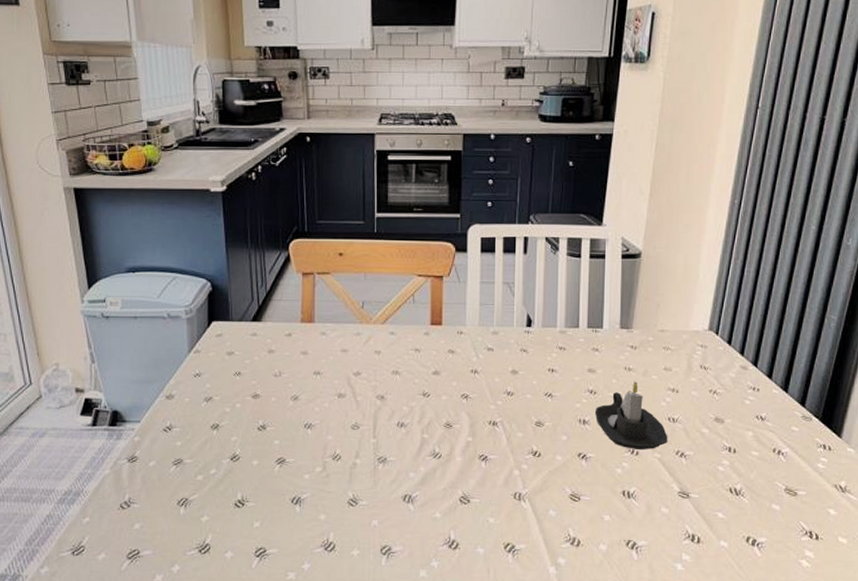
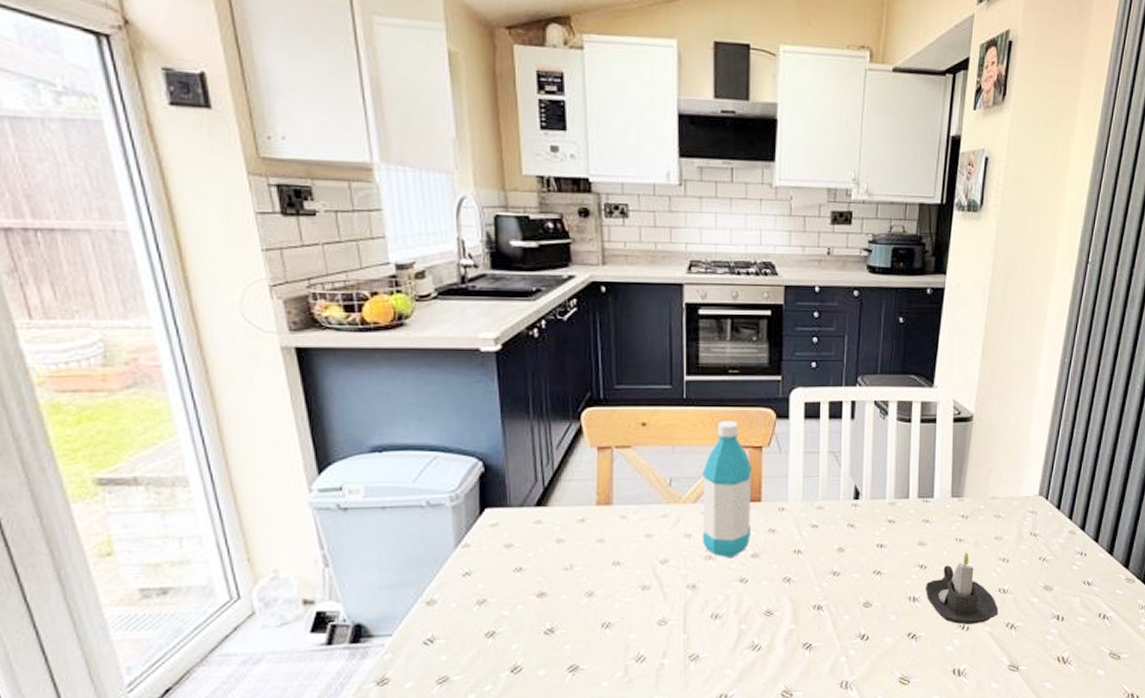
water bottle: none [389,252,434,374] -> present [702,420,753,559]

